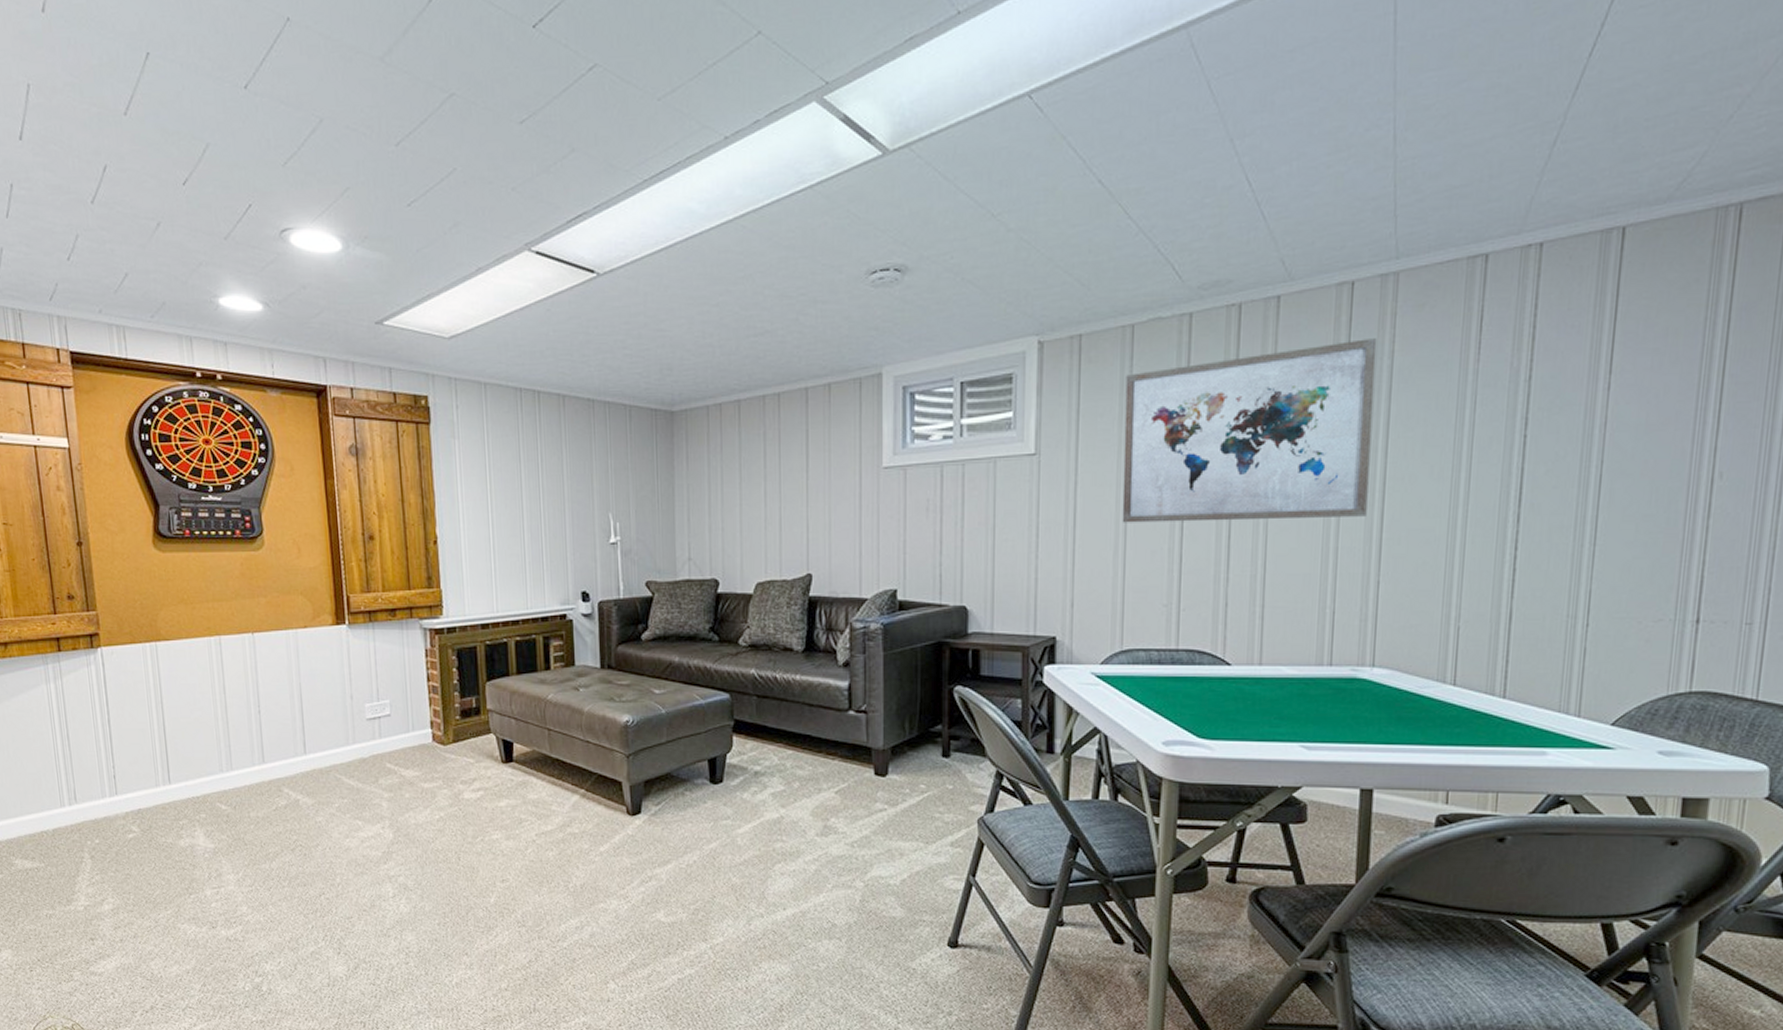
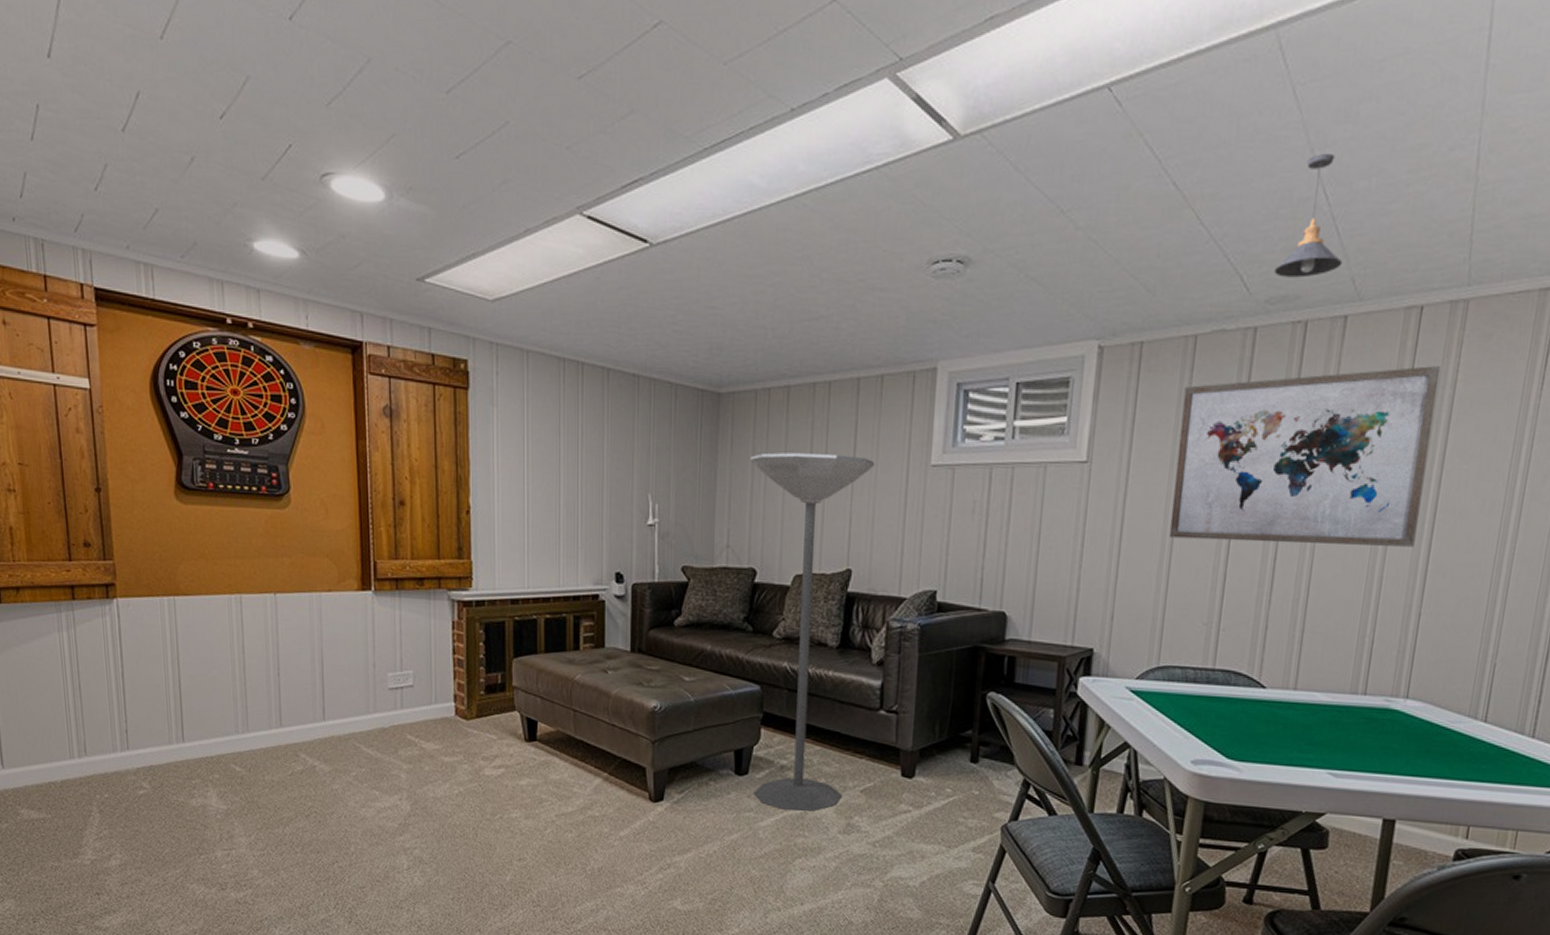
floor lamp: none [706,463,828,817] -> present [750,452,875,811]
pendant light: none [1204,141,1271,263] -> present [1273,152,1343,278]

